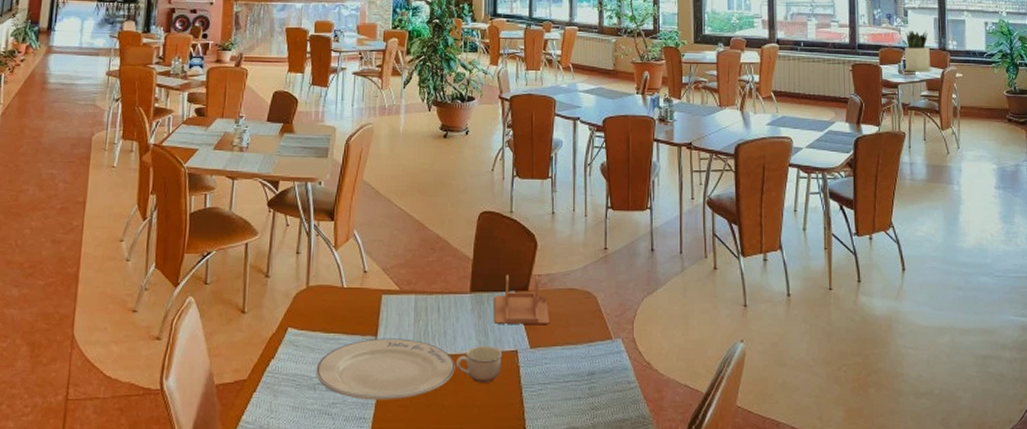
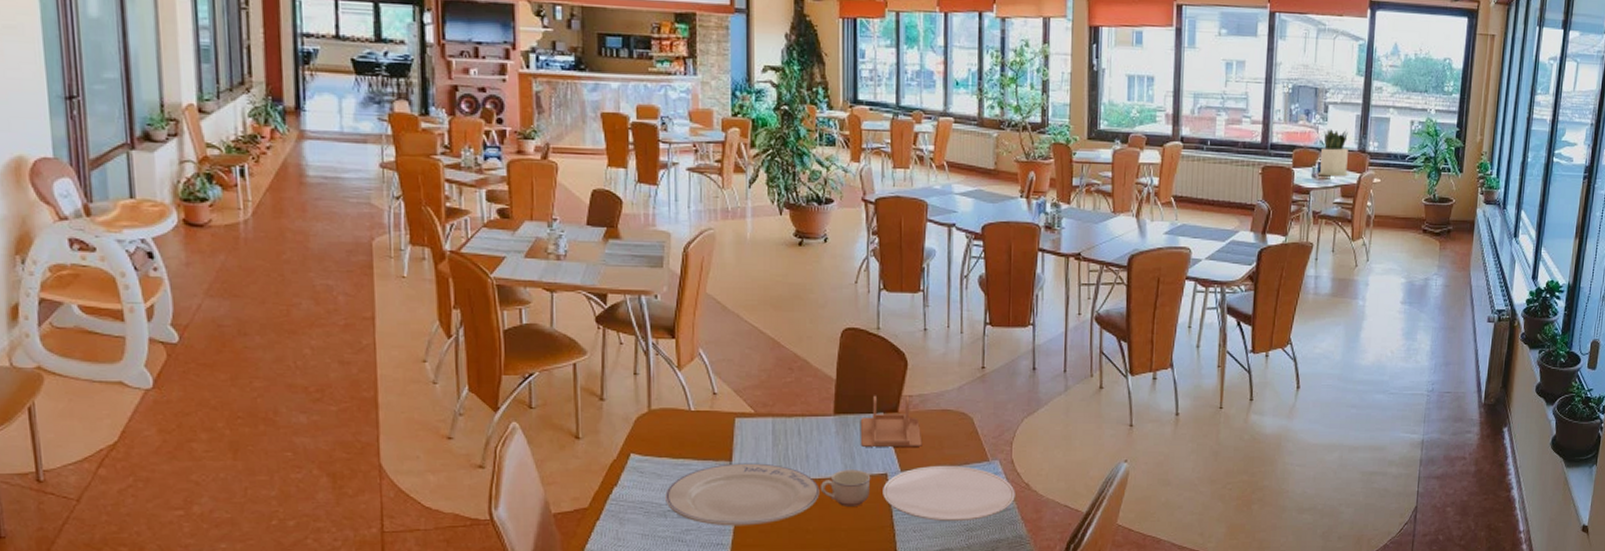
plate: none [513,342,638,400] -> present [883,465,1015,522]

